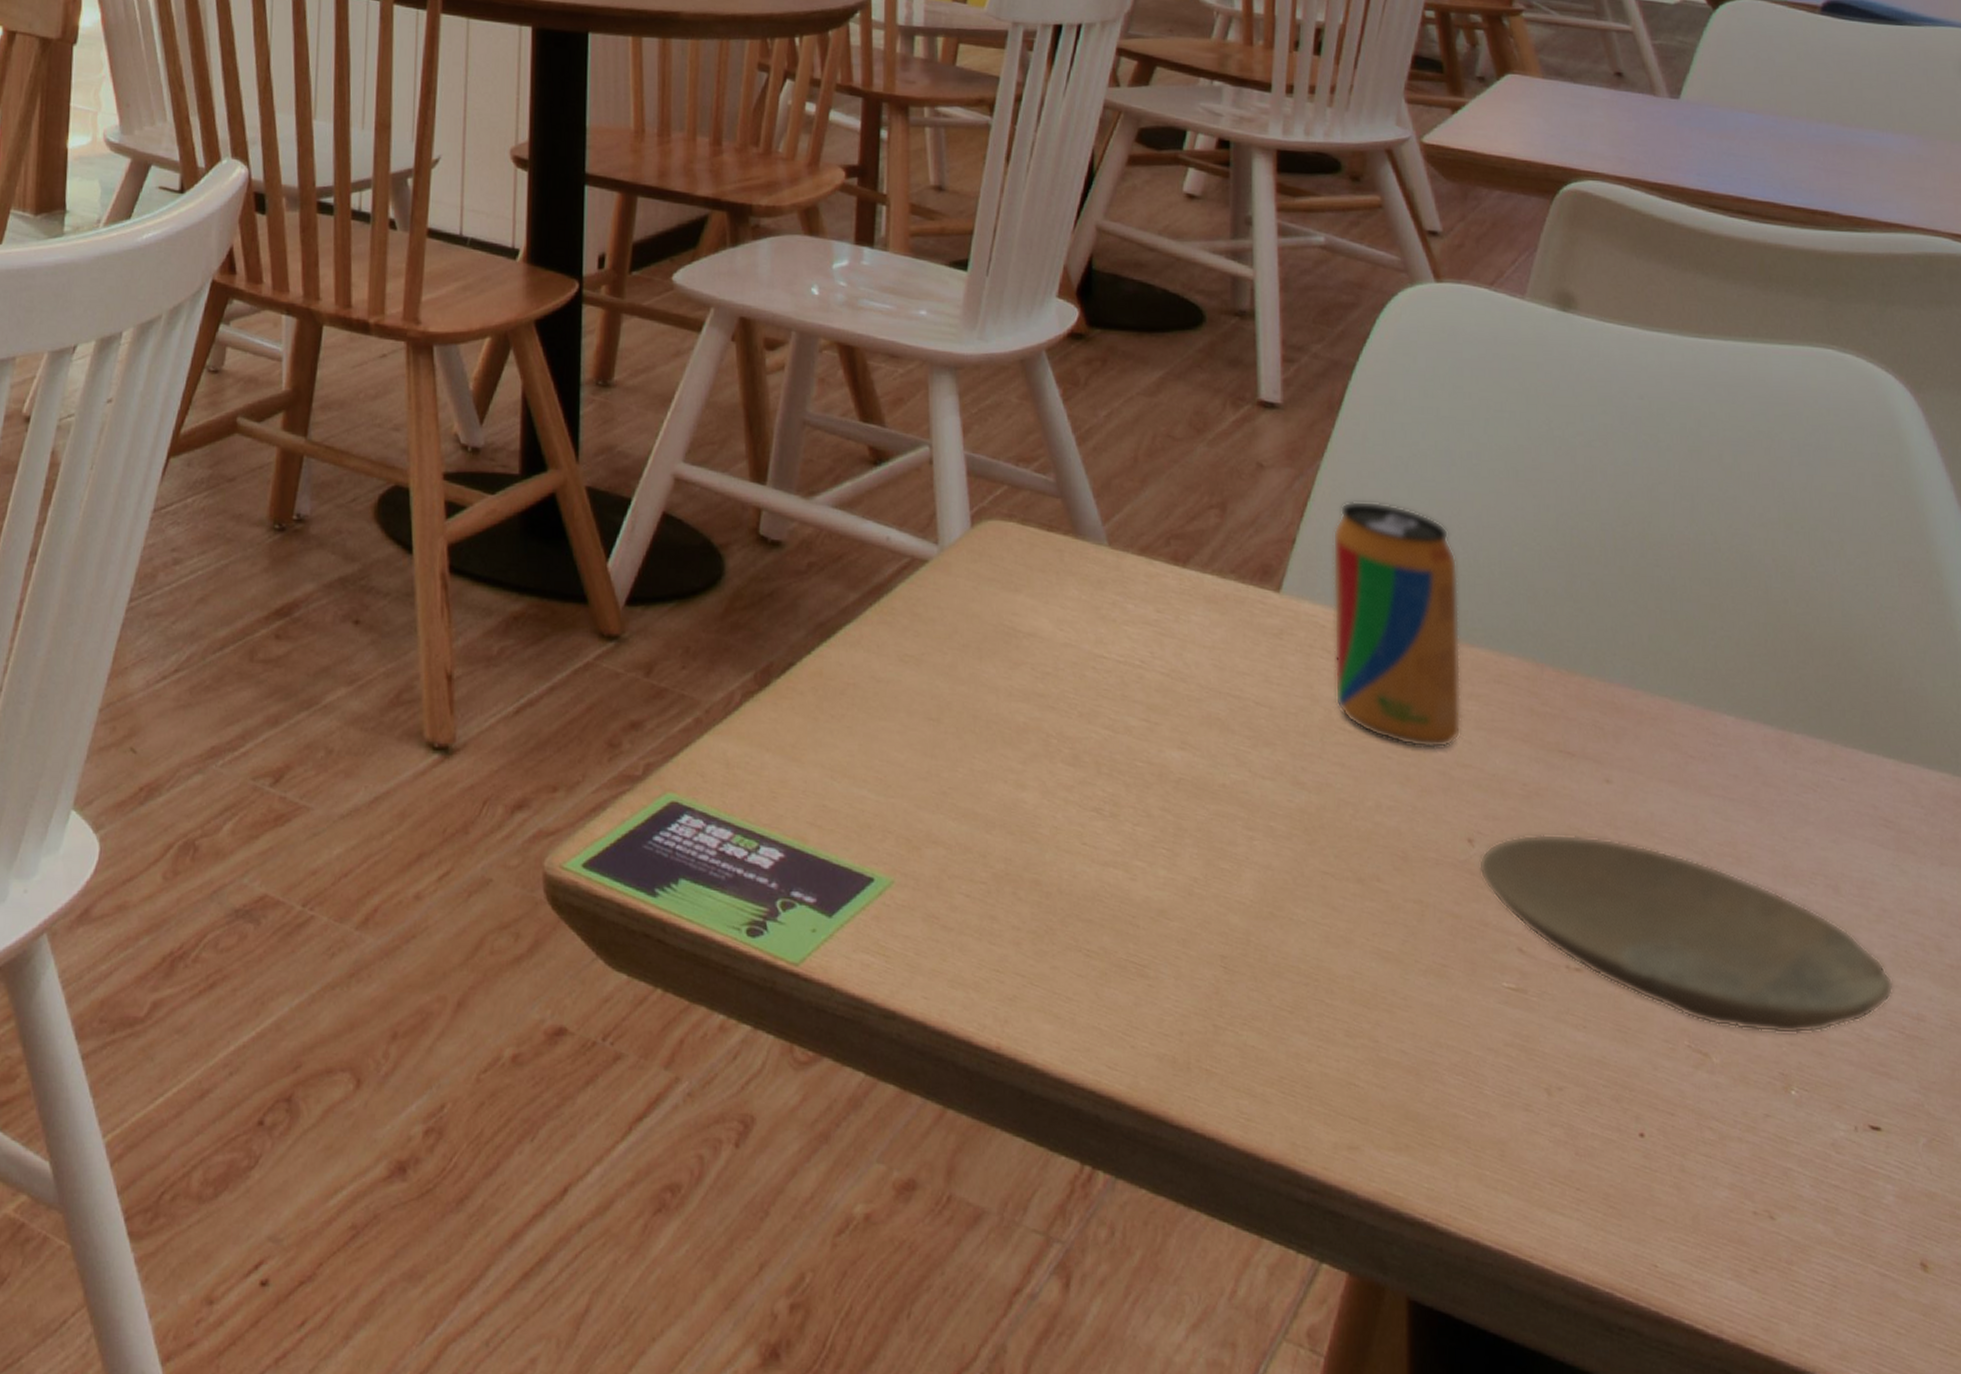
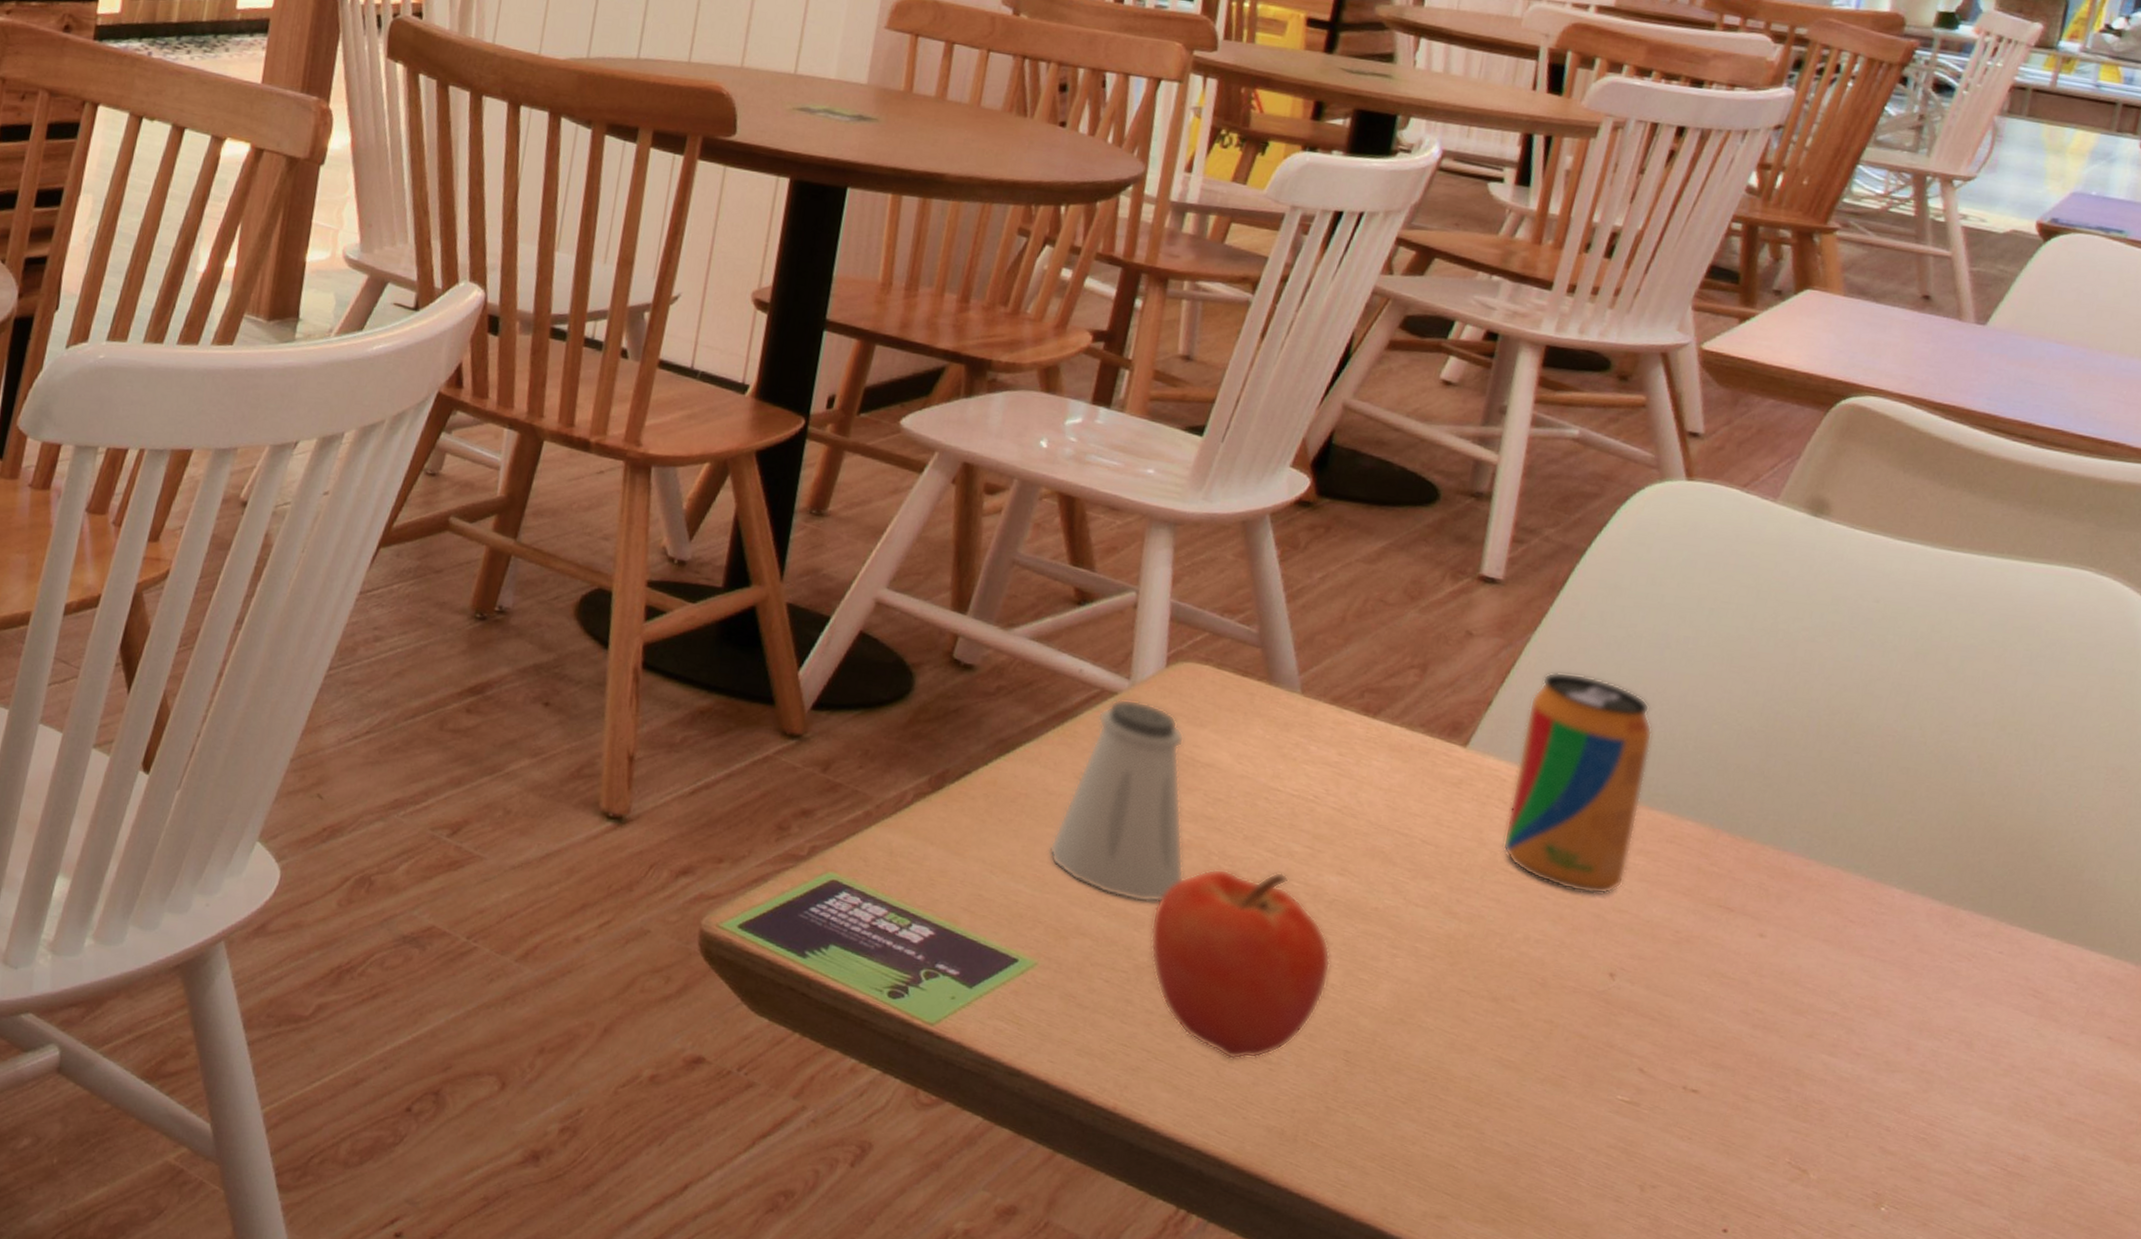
saltshaker: none [886,566,1026,799] -> present [1049,699,1185,903]
apple: none [1002,751,1190,978] -> present [1150,868,1331,1060]
plate: present [1478,833,1894,1035] -> none [1614,974,2007,1163]

